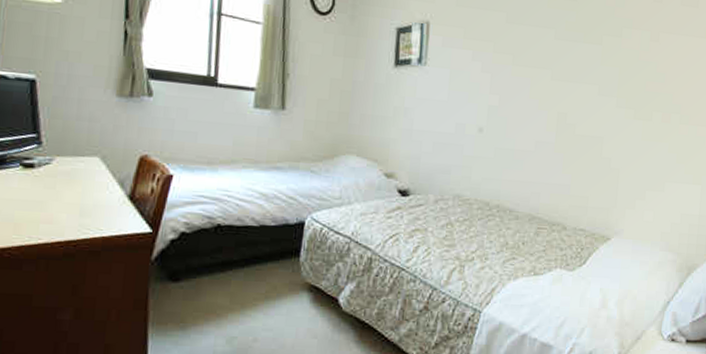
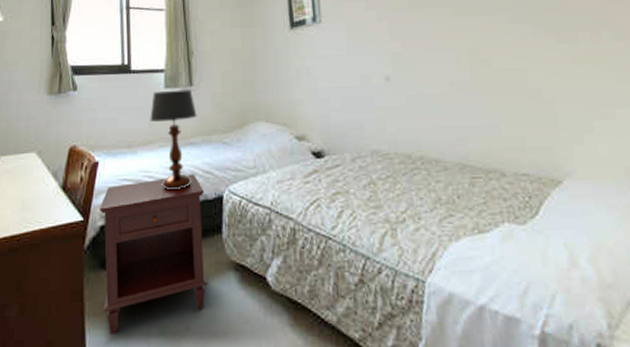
nightstand: none [168,198,287,342] -> present [98,174,208,334]
table lamp: none [234,110,287,212] -> present [150,89,197,191]

